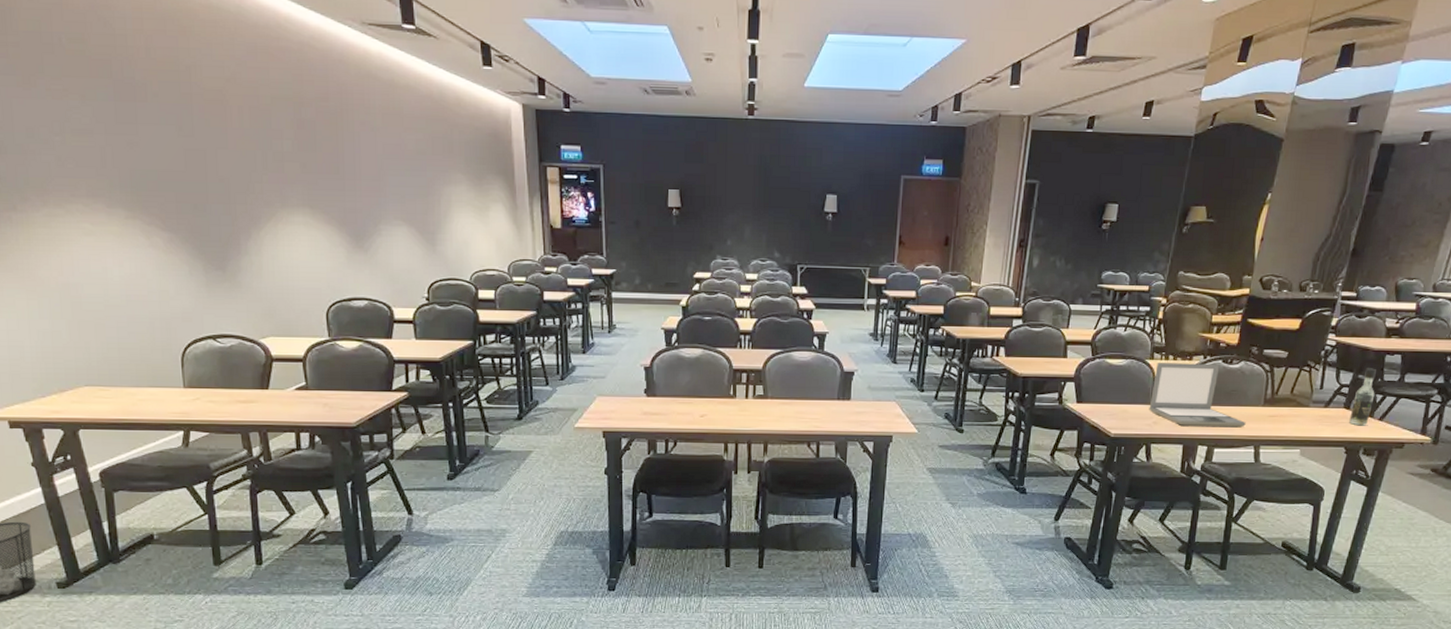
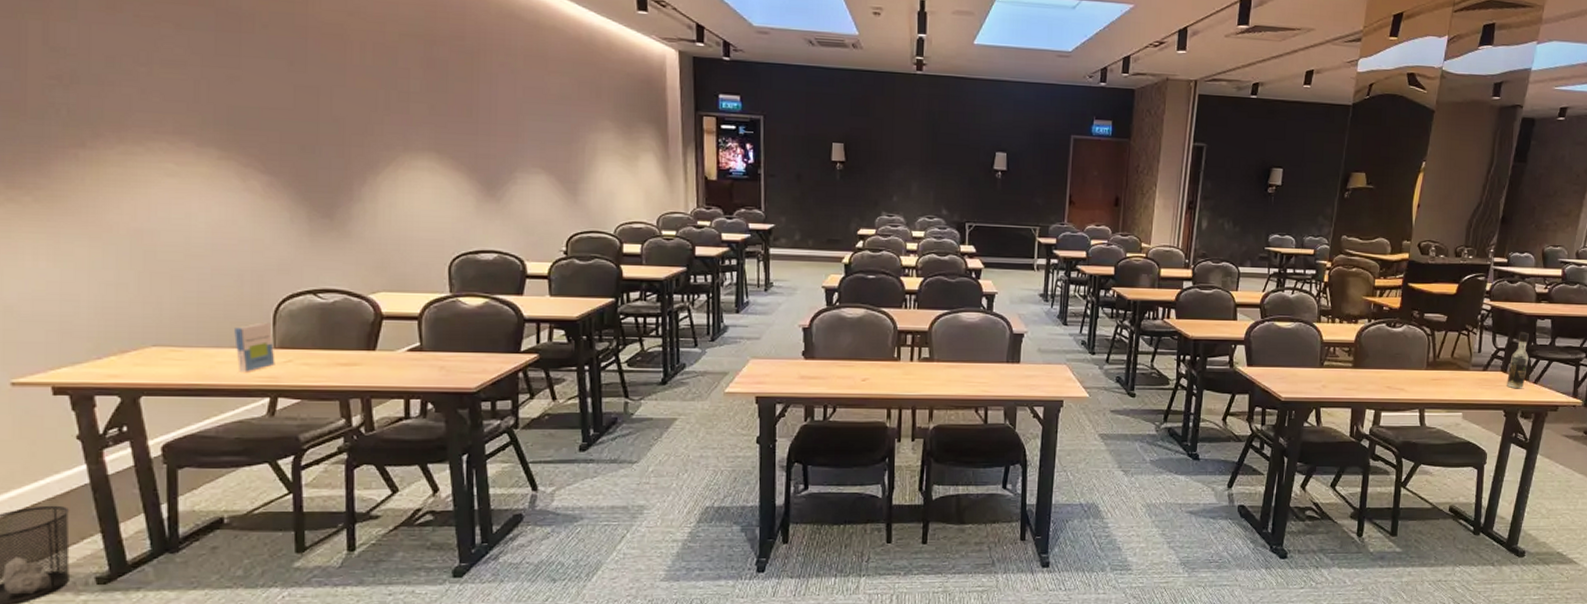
book: none [150,364,186,410] -> present [234,322,275,374]
laptop: present [1149,362,1246,428] -> none [1317,326,1411,391]

